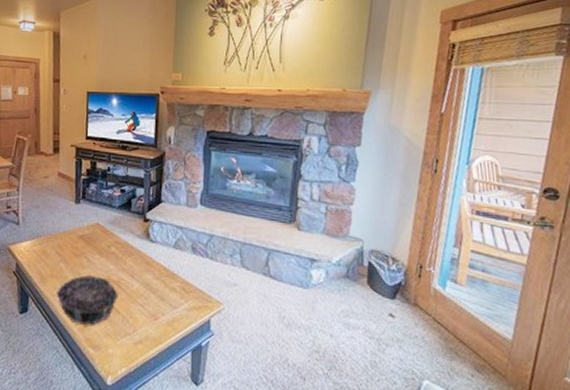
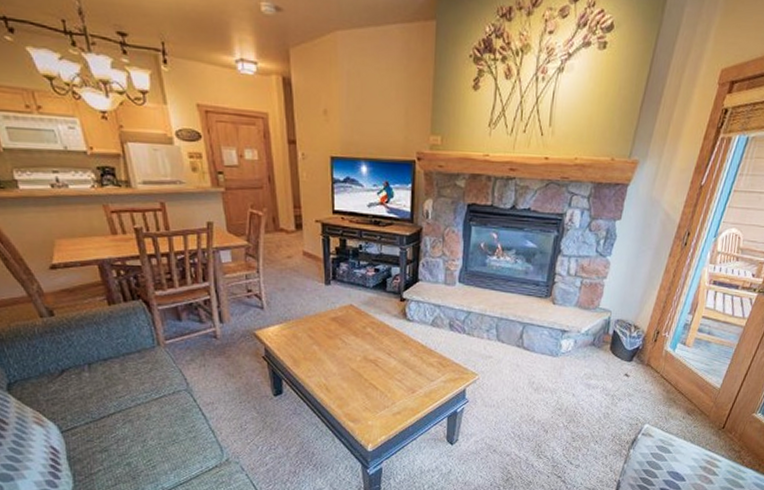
decorative bowl: present [56,275,118,326] -> none [311,356,376,402]

